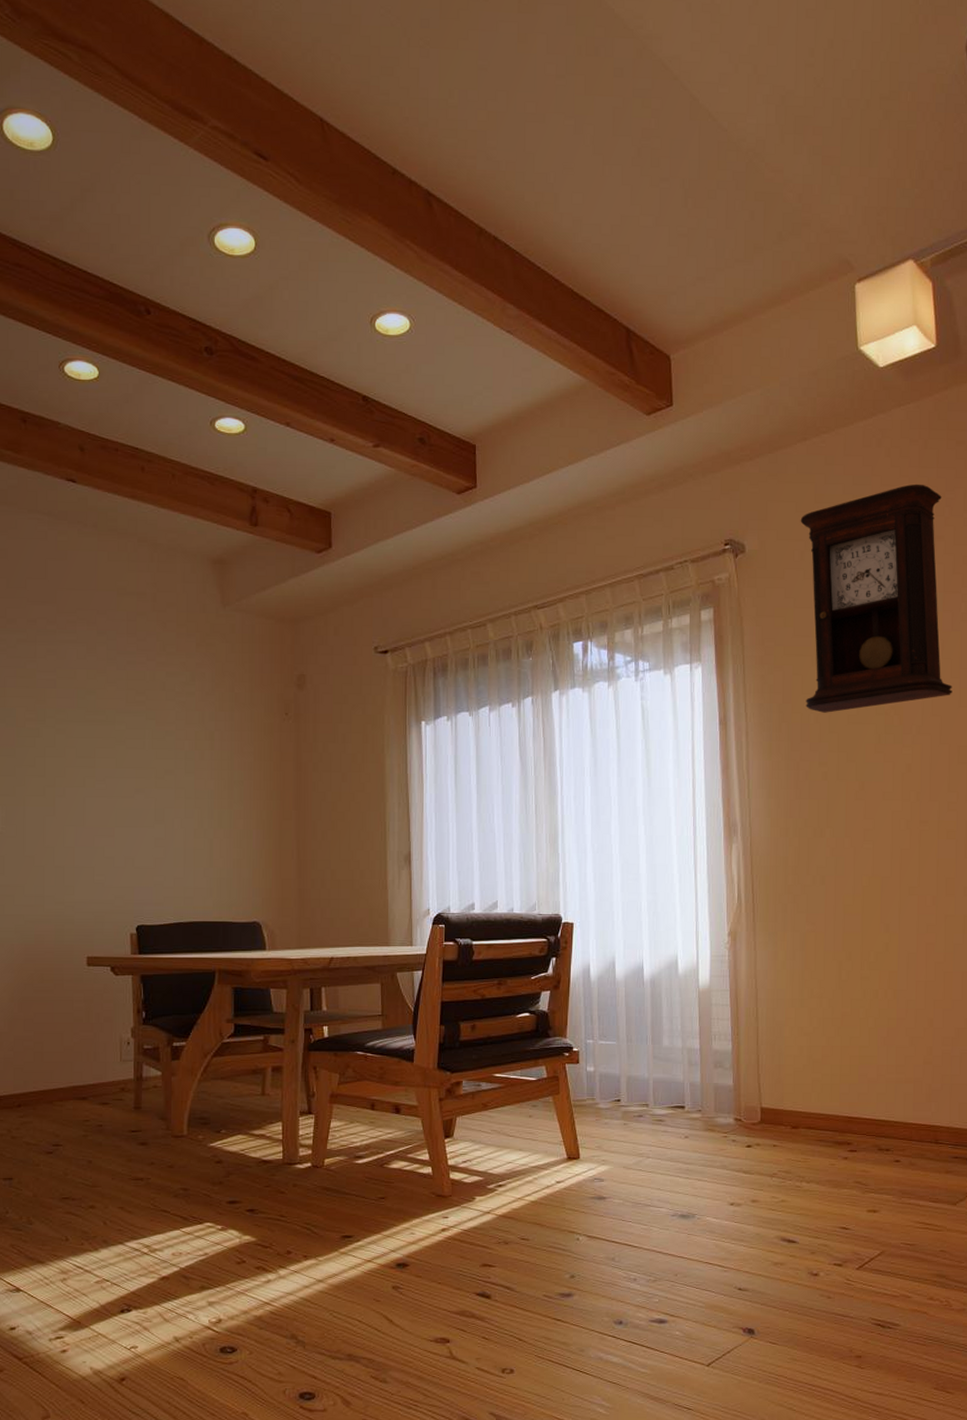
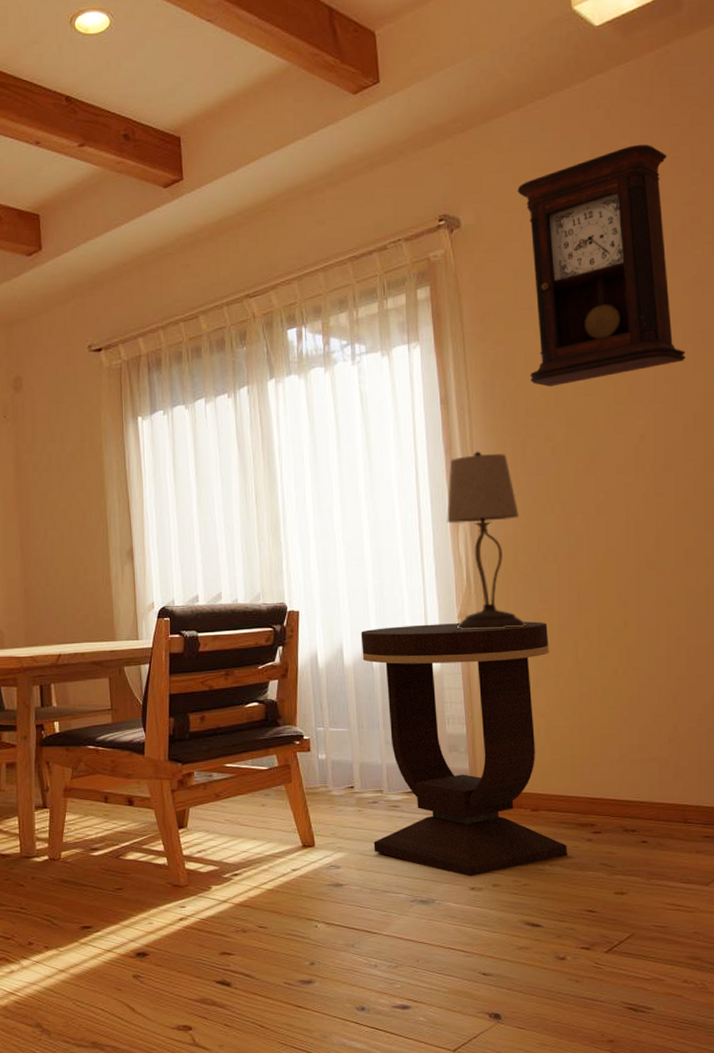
side table: none [633,941,825,1193] -> present [360,621,568,877]
table lamp: none [721,772,793,947] -> present [447,451,526,629]

